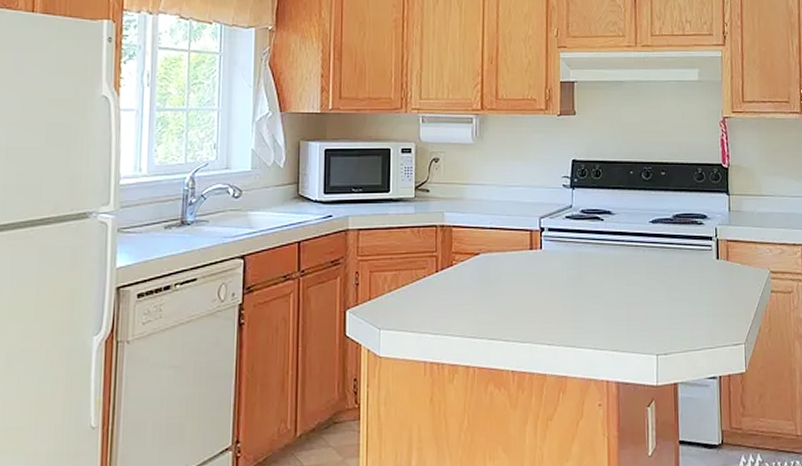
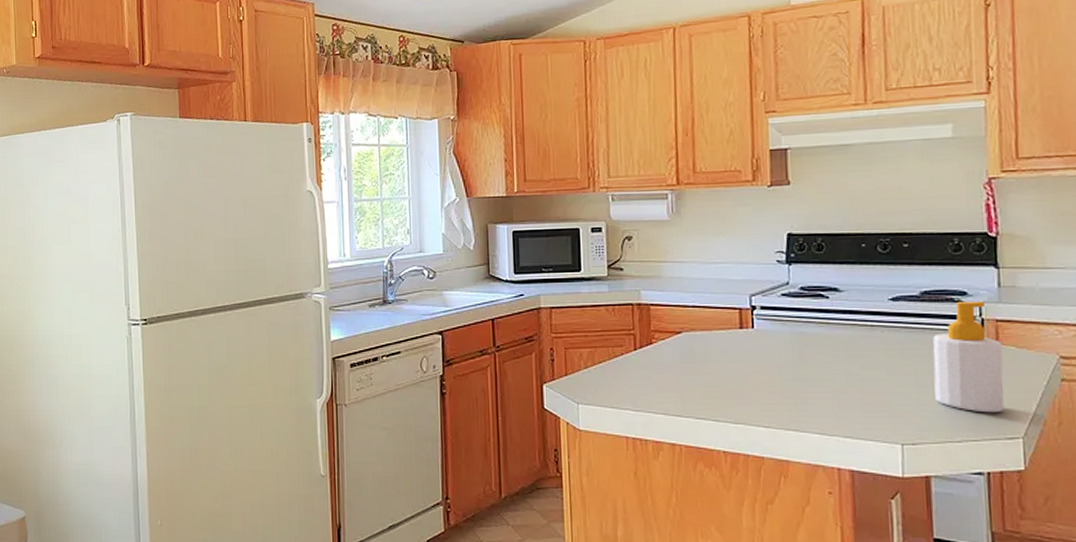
soap bottle: none [681,223,732,323] -> present [932,300,1004,413]

